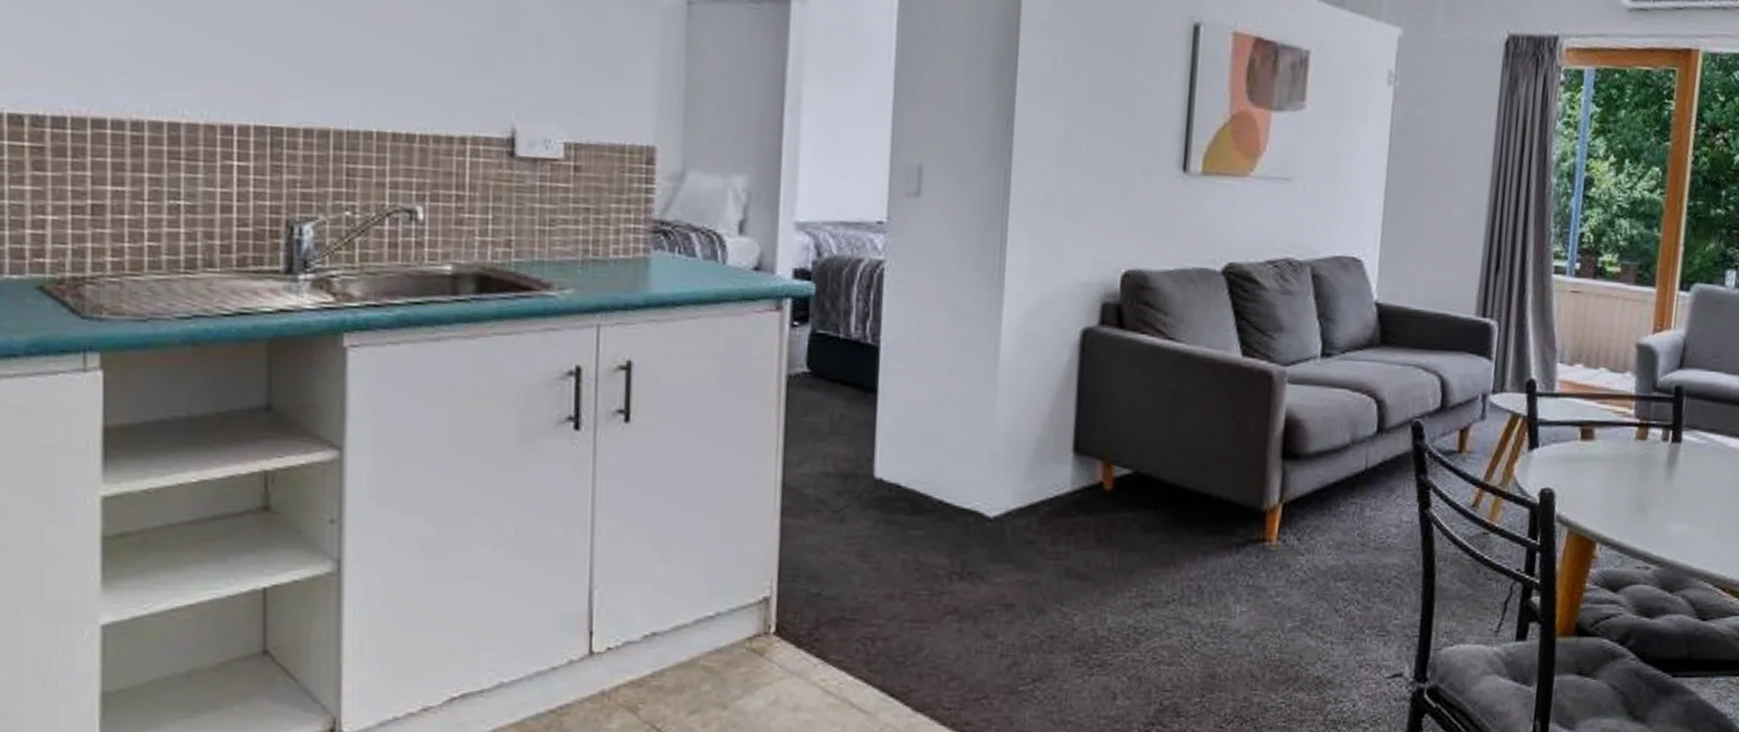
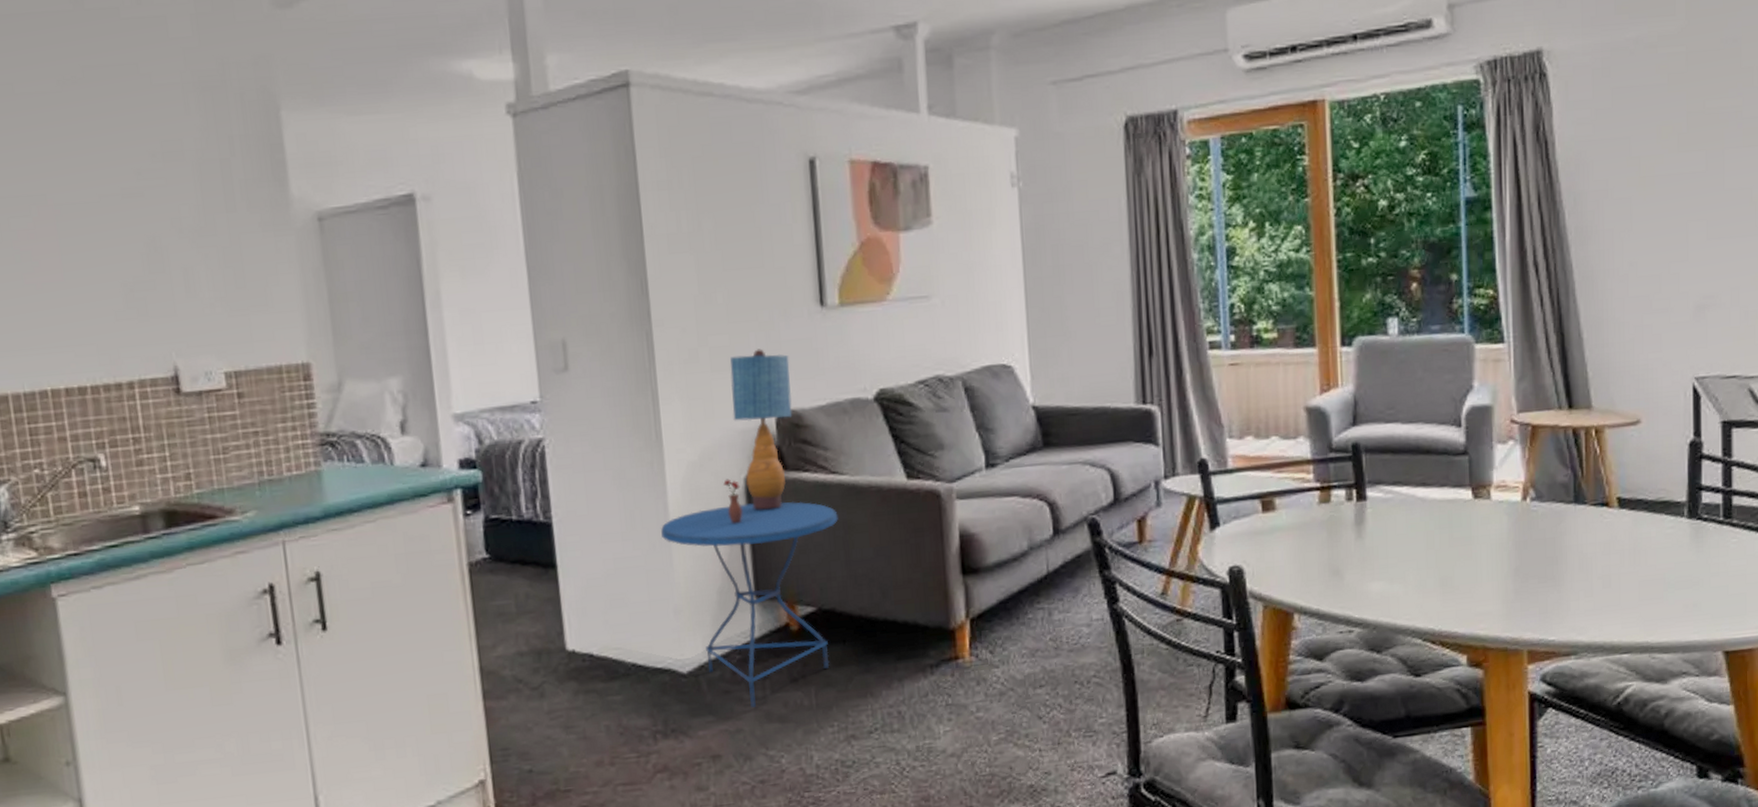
side table: none [989,329,1169,561] -> present [661,479,838,708]
table lamp: none [1079,204,1144,366] -> present [730,349,793,510]

